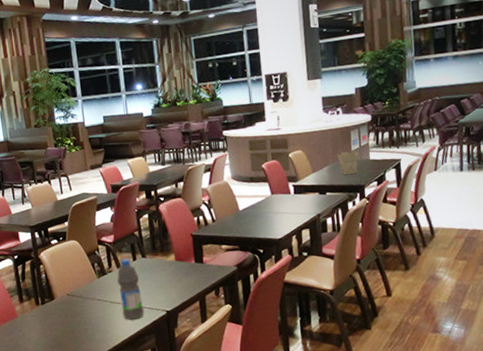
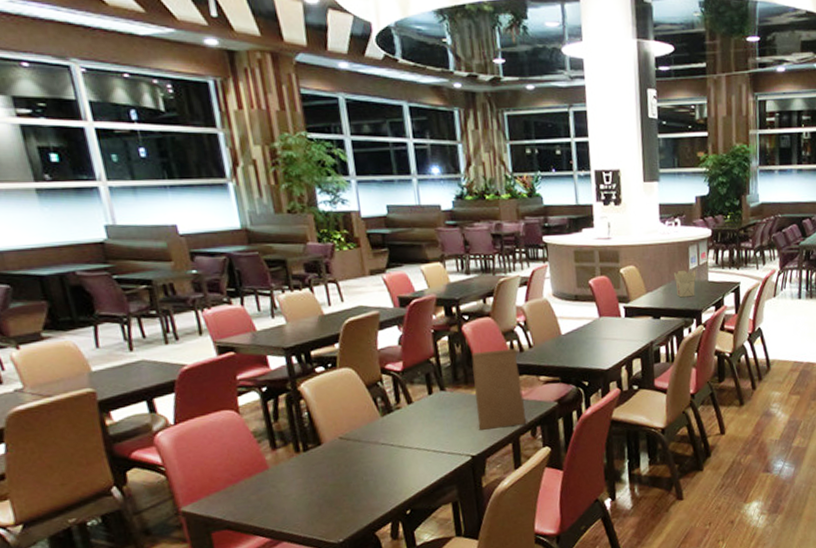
water bottle: present [117,258,145,320] -> none [407,391,444,468]
paper bag: none [166,222,212,291] -> present [471,348,527,431]

